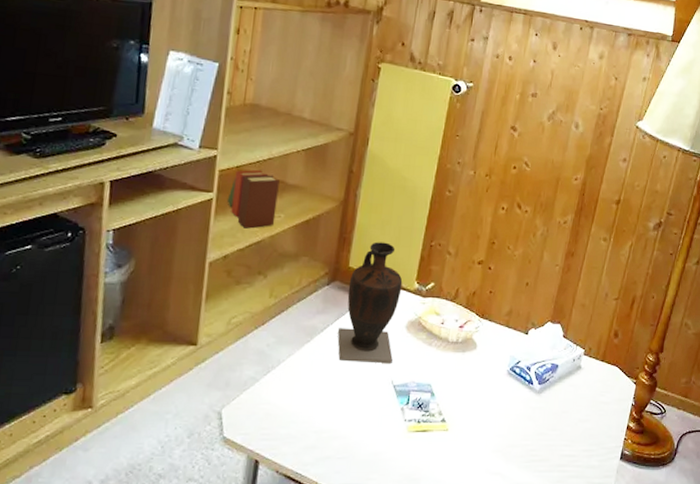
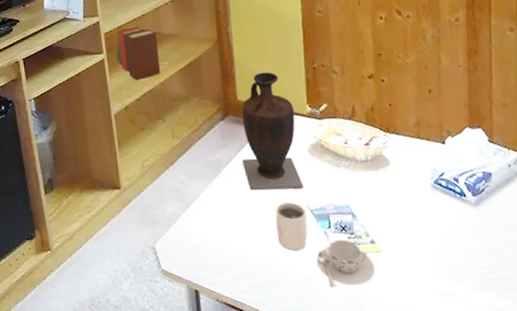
mug: none [354,376,389,425] -> present [275,202,308,251]
teacup: none [387,416,440,462] -> present [316,239,376,286]

